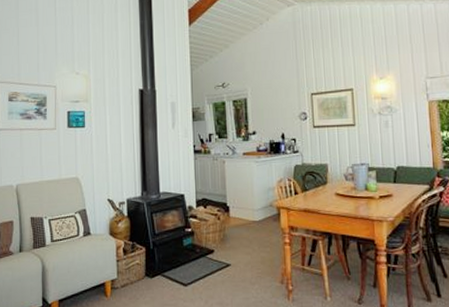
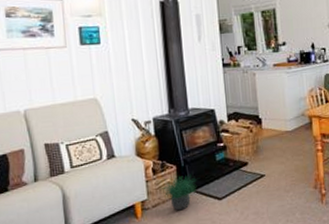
potted plant: none [130,257,164,293] -> present [161,175,197,211]

